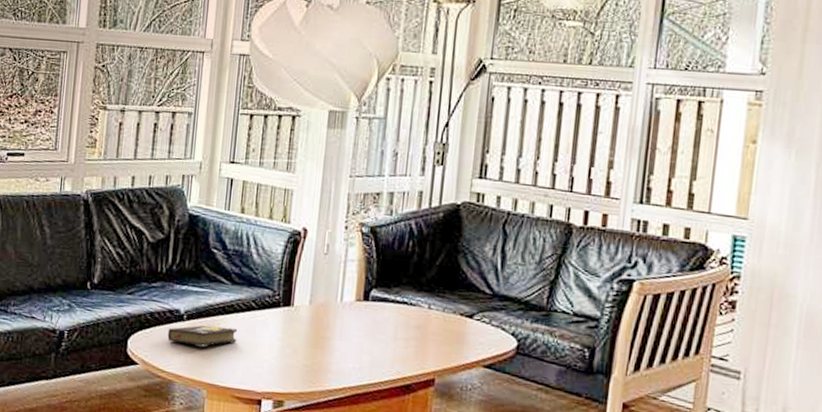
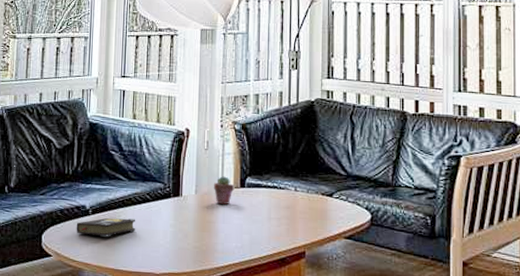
potted succulent: none [331,286,357,319] -> present [213,176,235,204]

